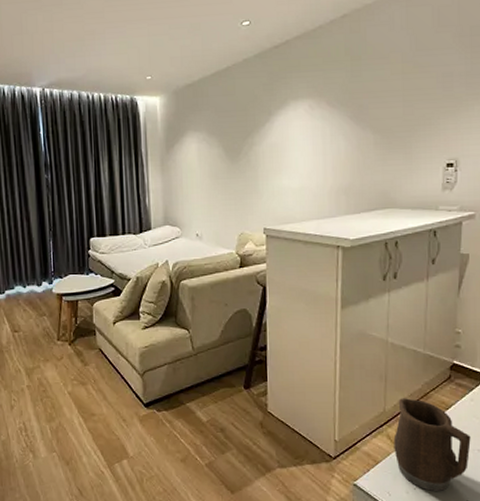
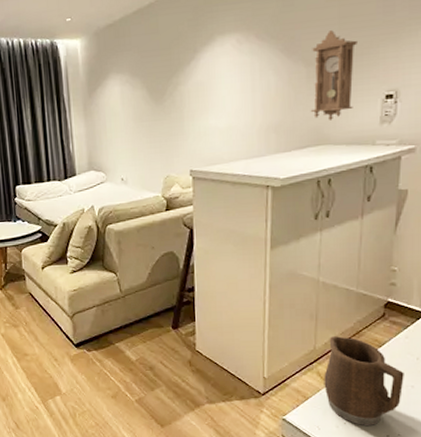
pendulum clock: none [378,101,420,185] -> present [310,30,357,120]

